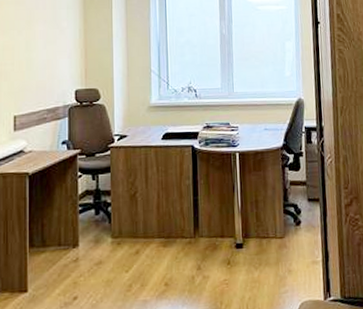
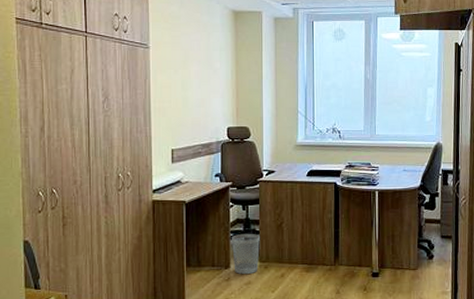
wastebasket: none [79,206,112,254] -> present [231,233,260,275]

